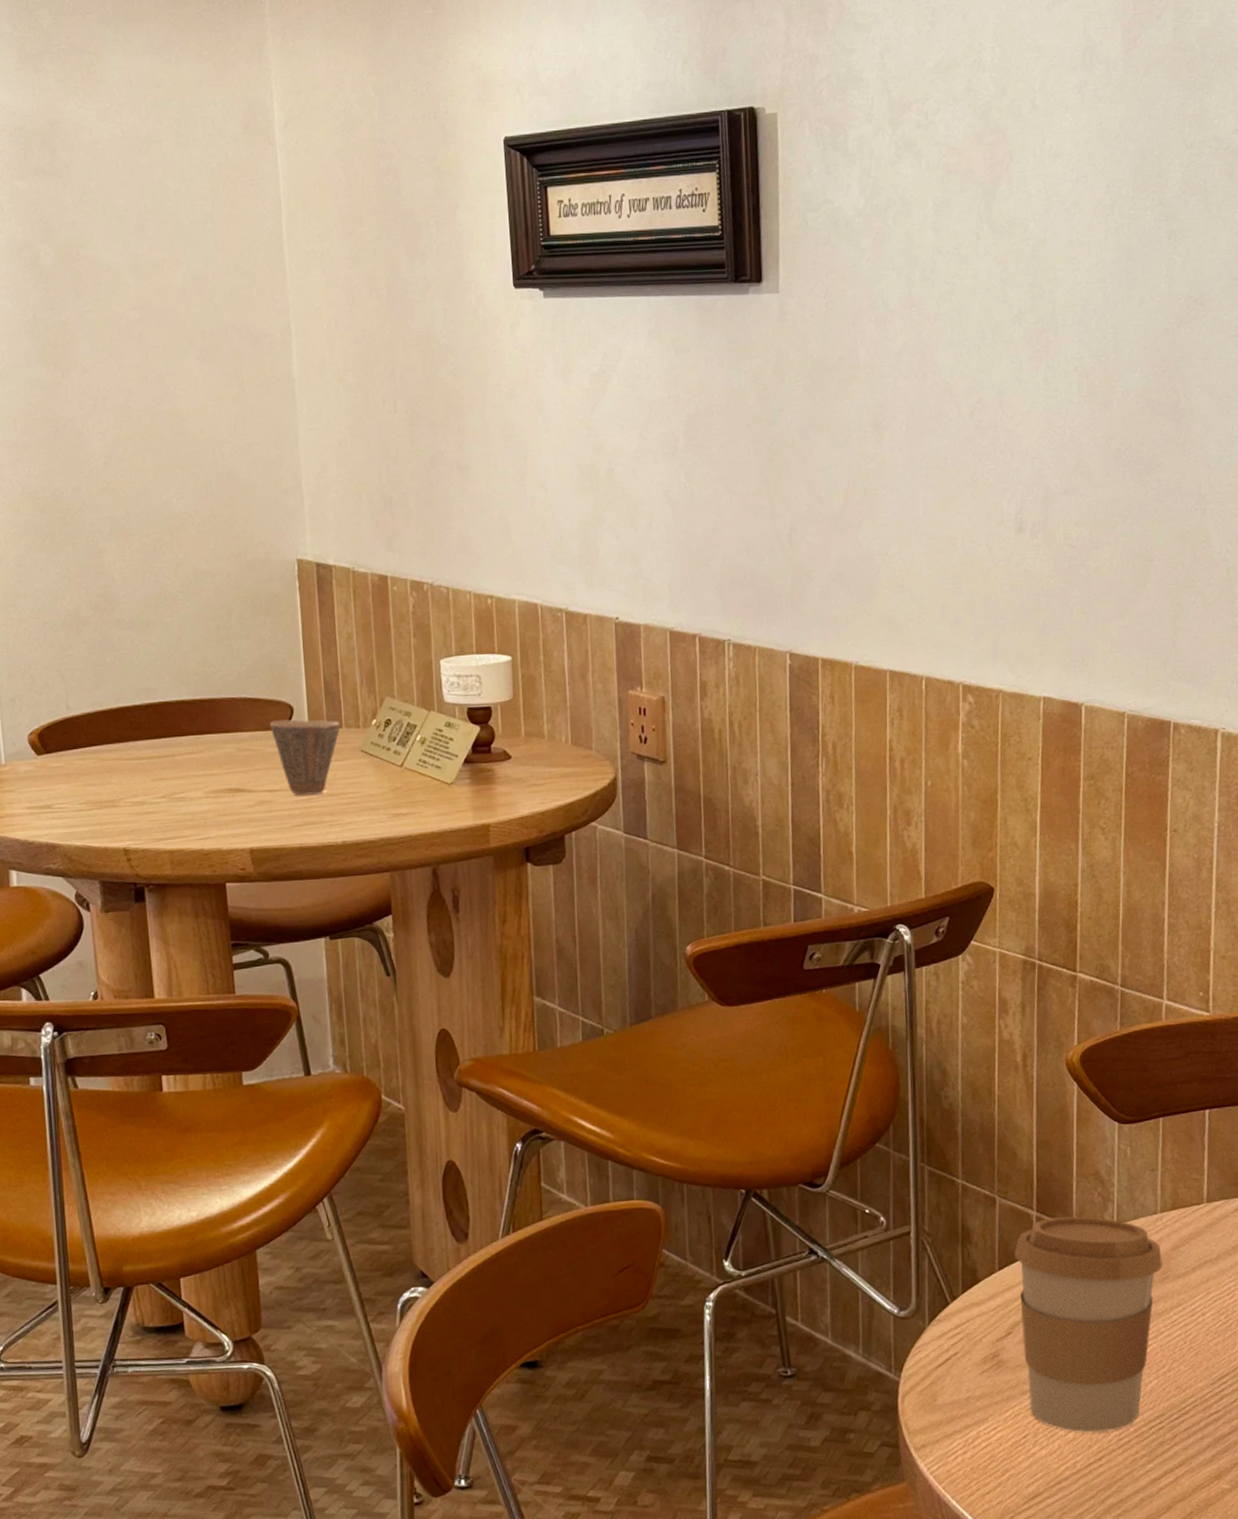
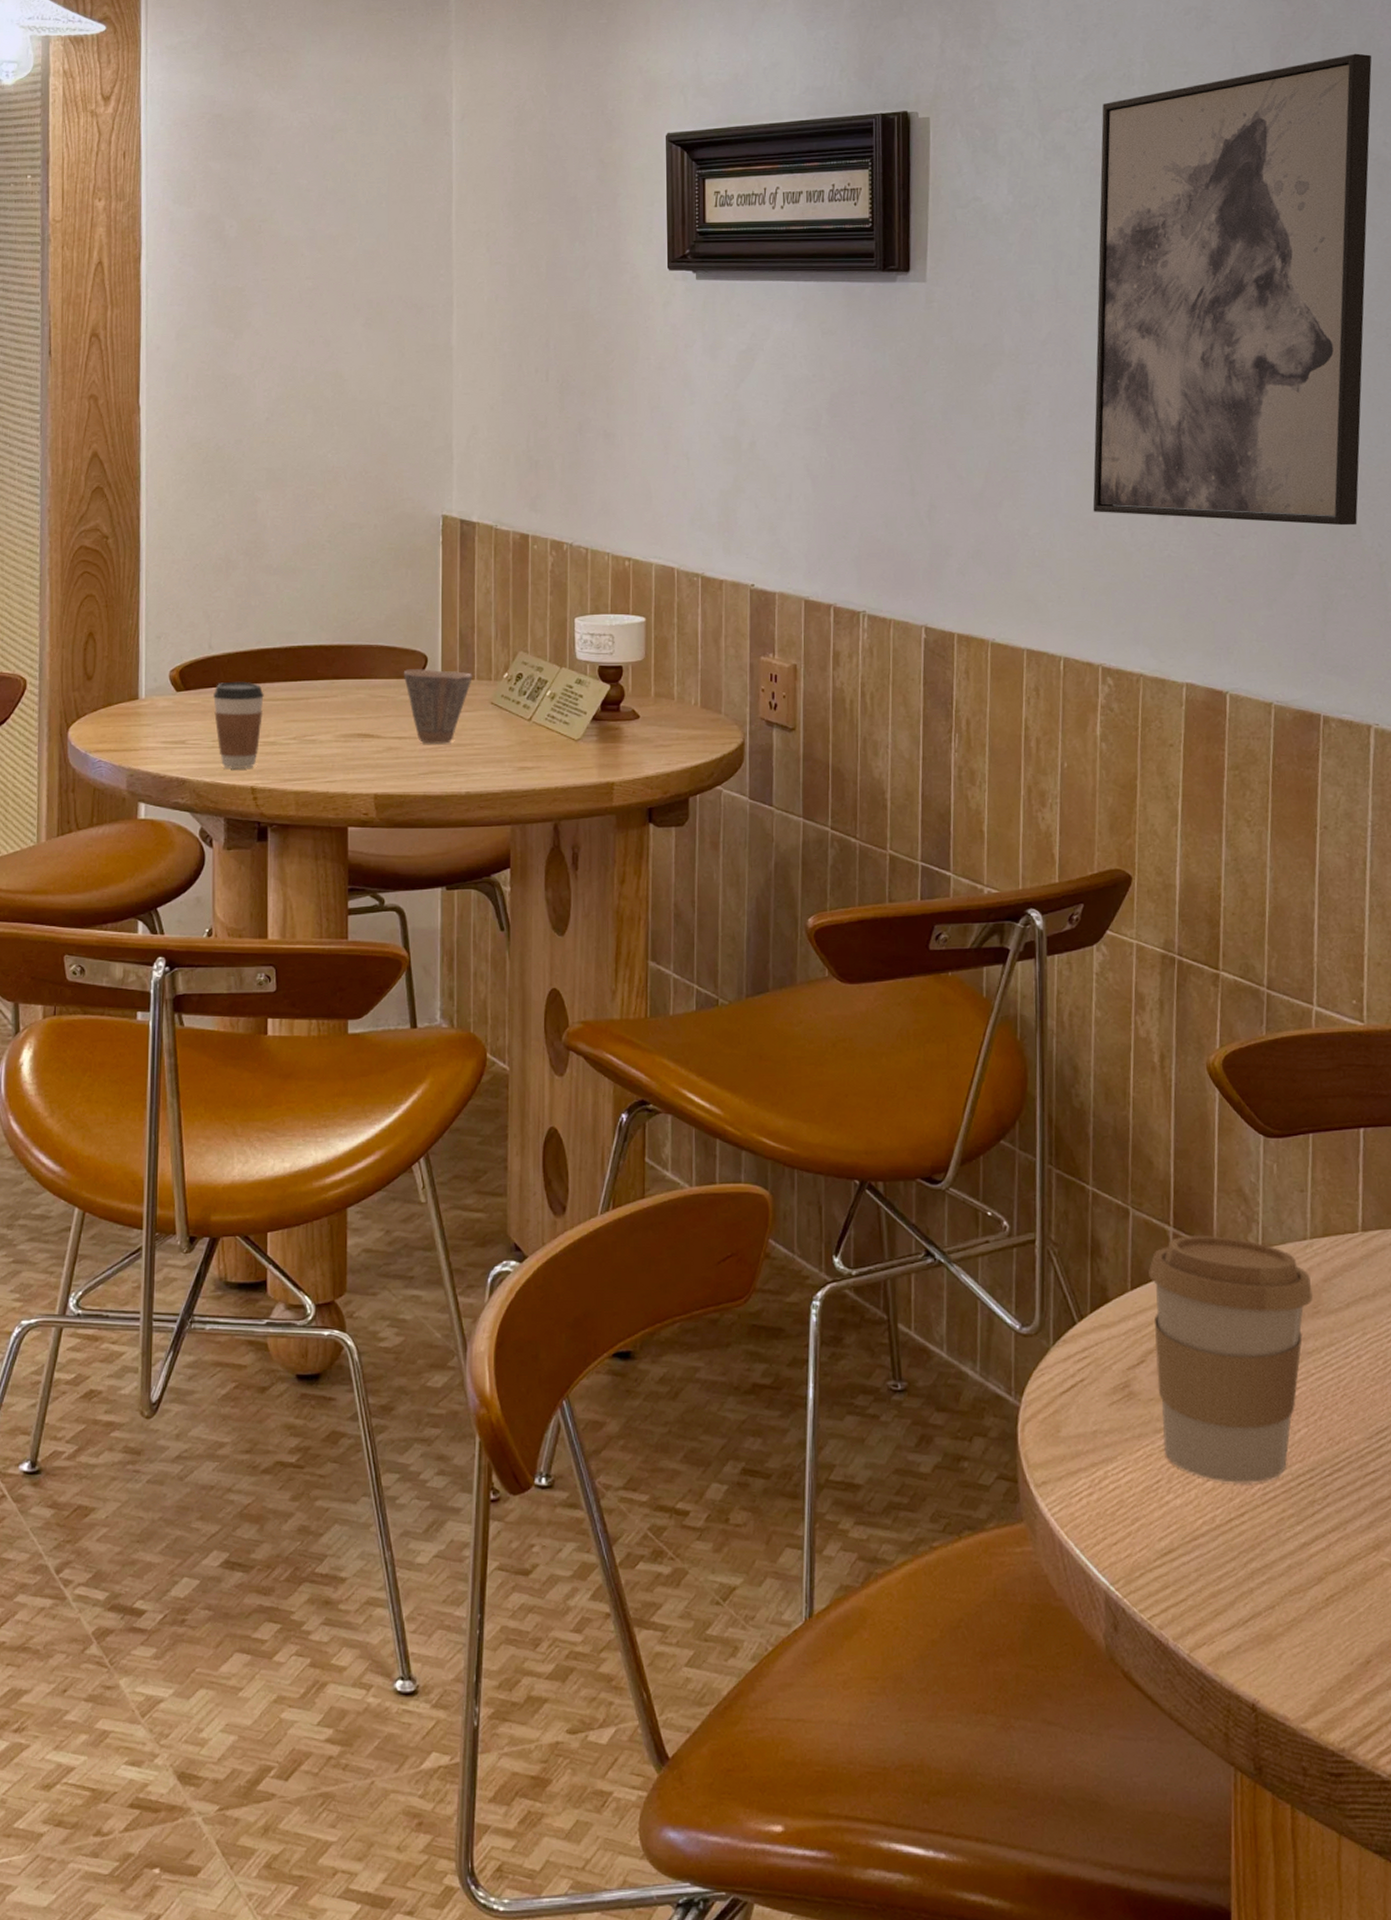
coffee cup: none [76,741,129,832] -> present [213,681,264,770]
wall art: none [951,33,1224,533] -> present [1093,53,1372,526]

